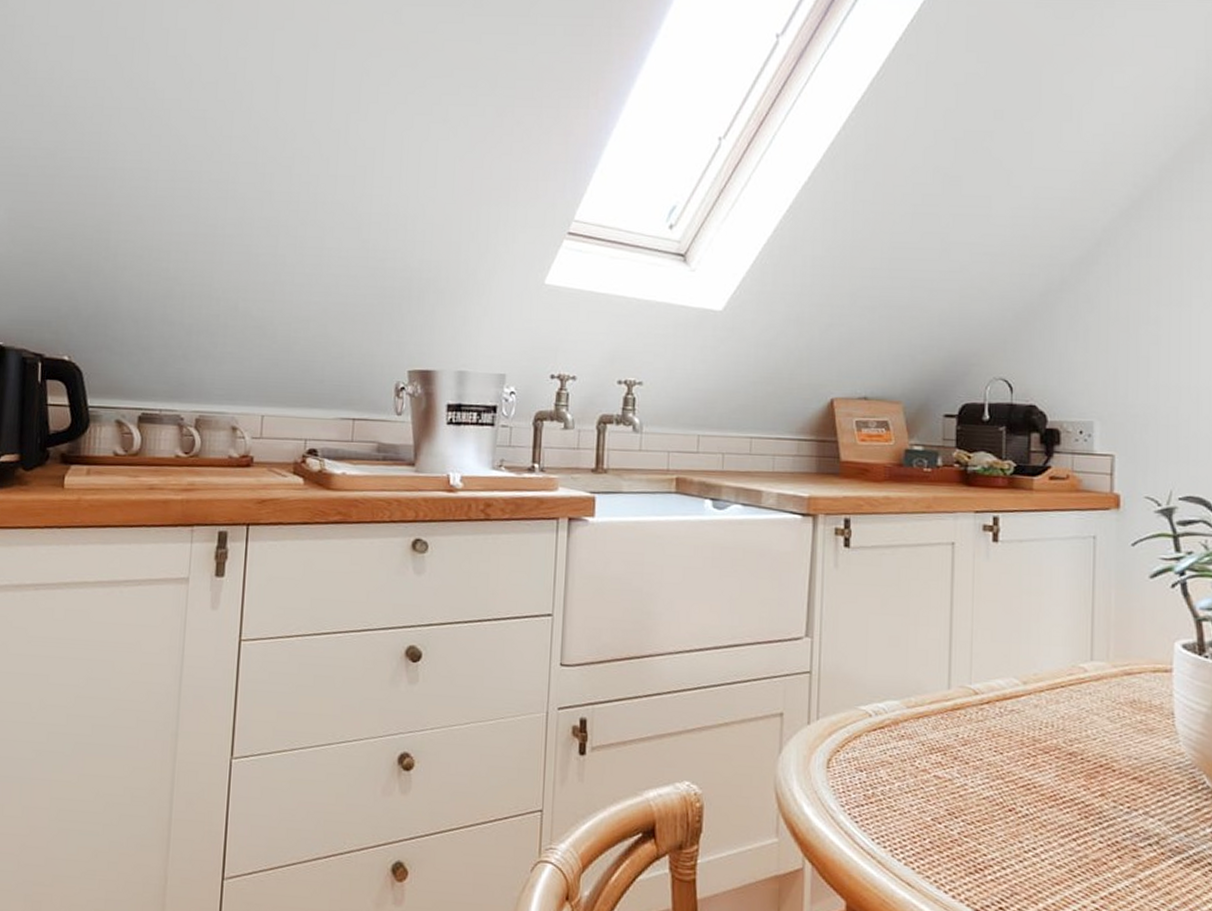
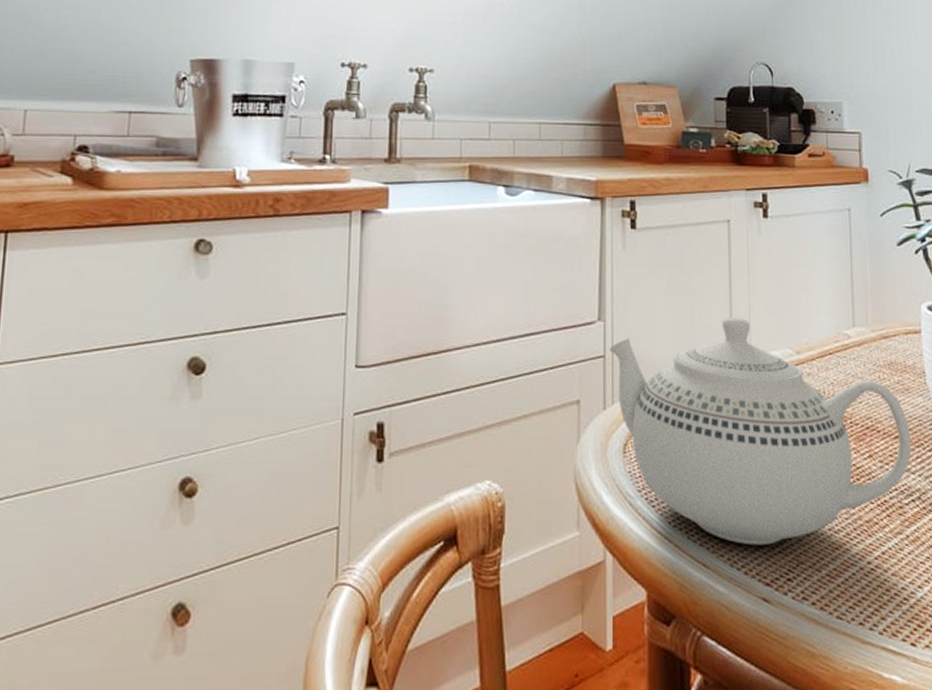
teapot: none [815,641,1152,872] -> present [609,316,911,545]

